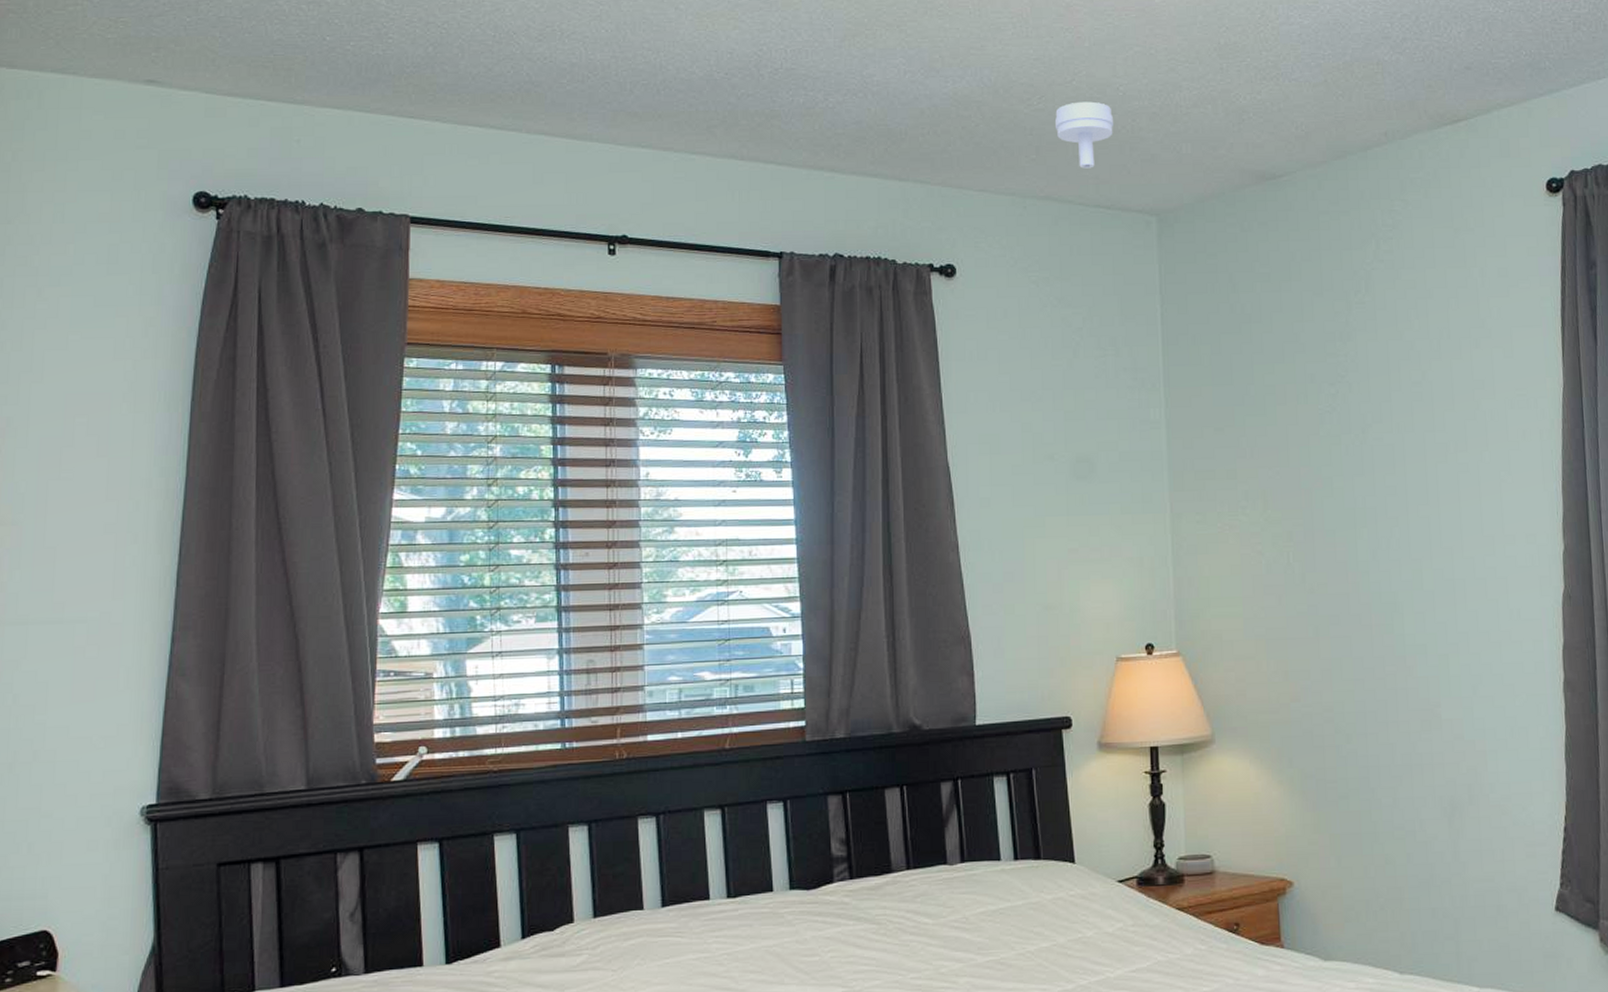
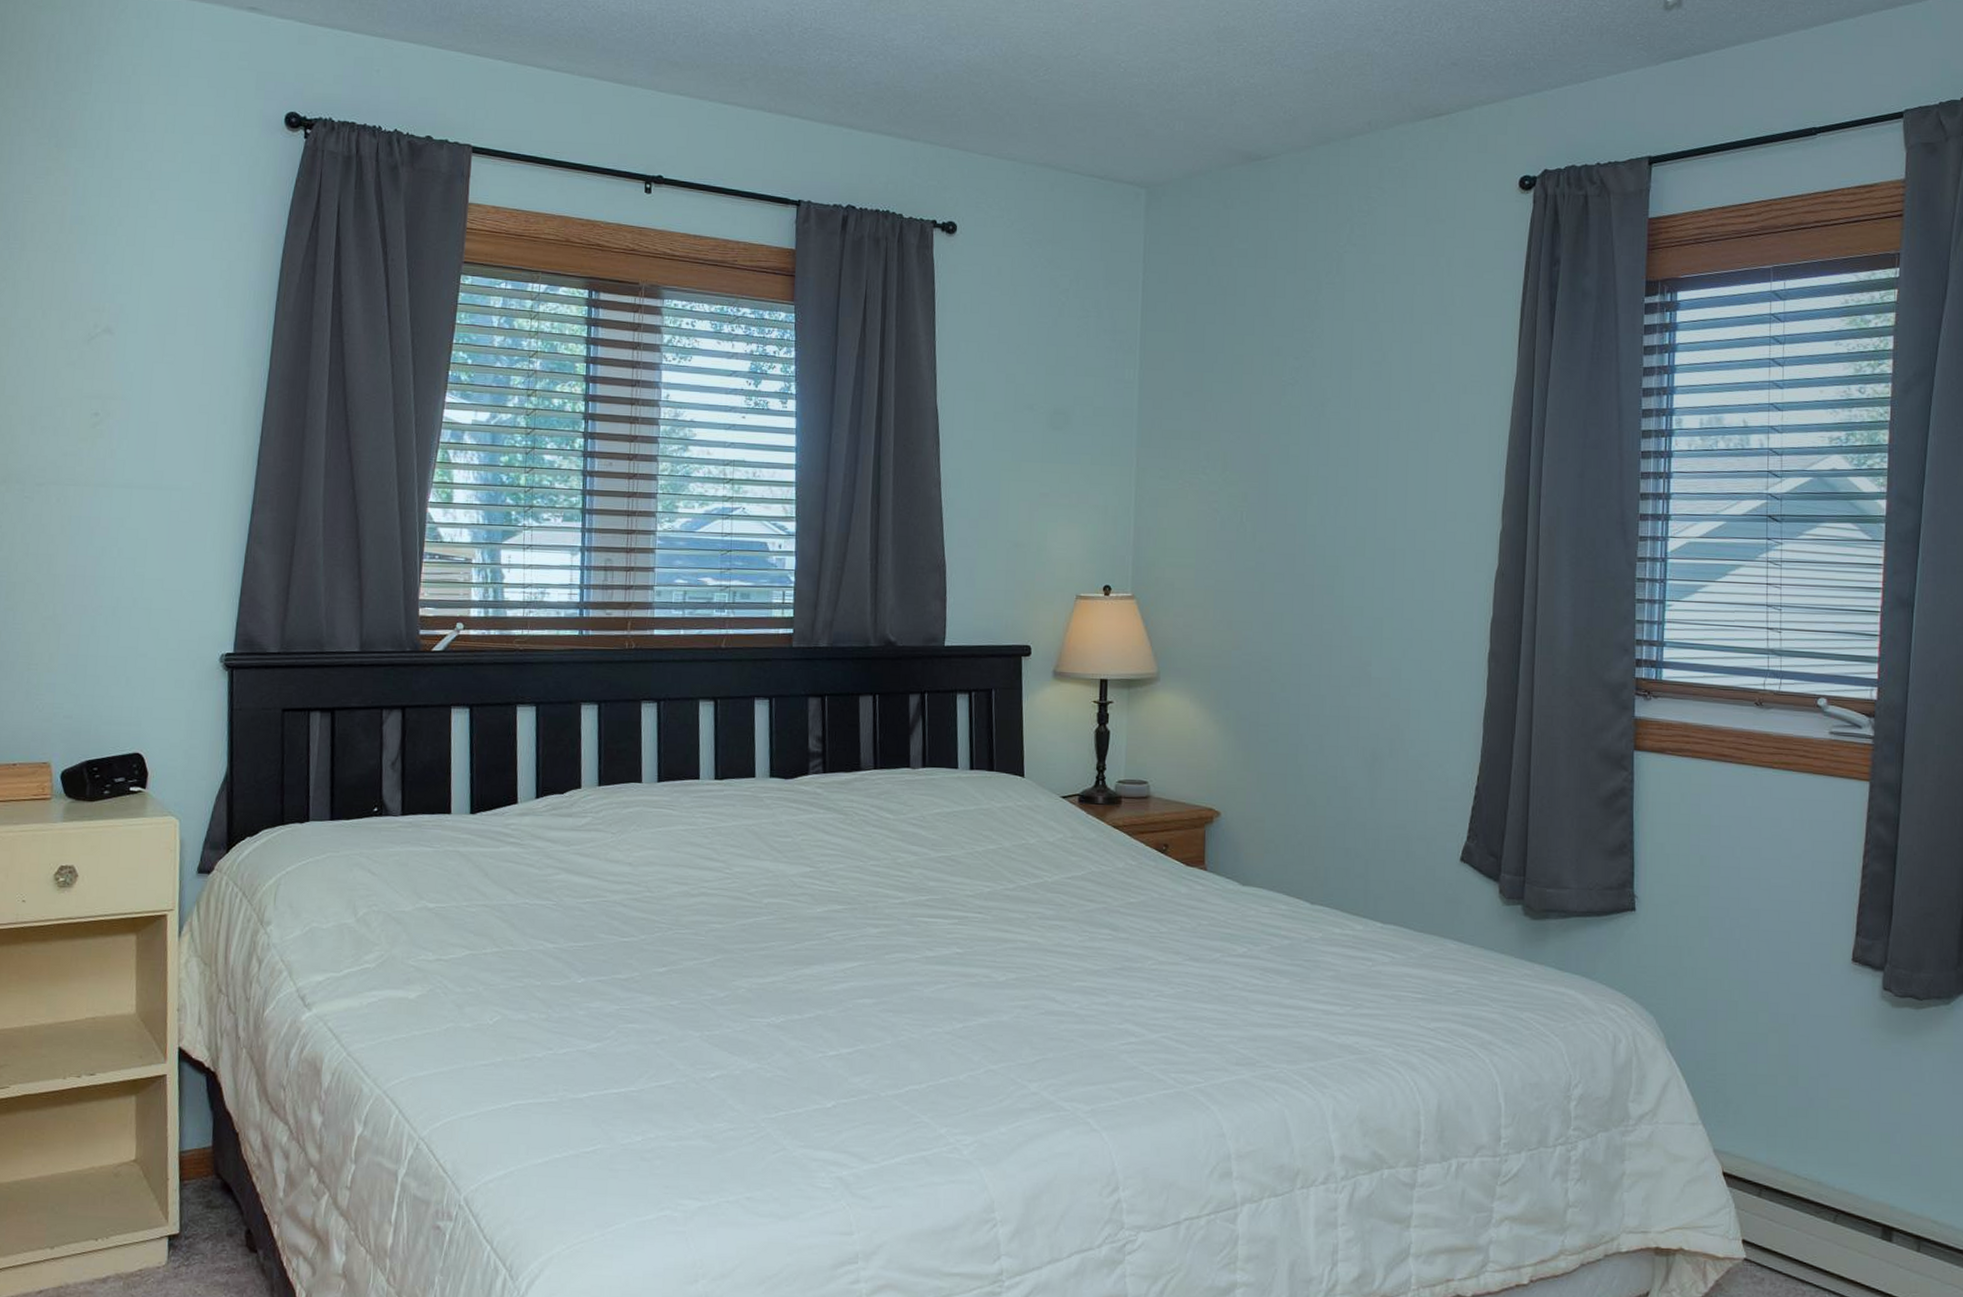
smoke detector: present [1054,101,1114,169] -> none [1058,75,1114,140]

